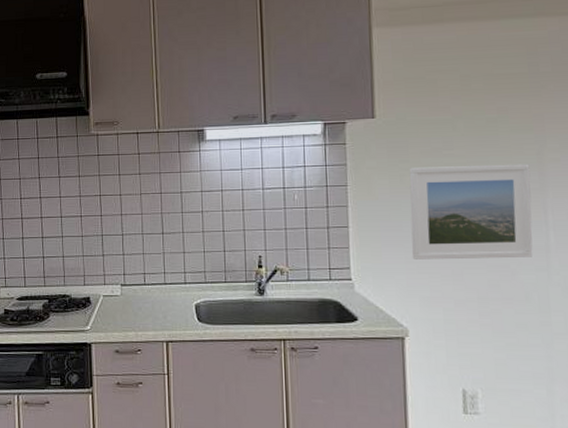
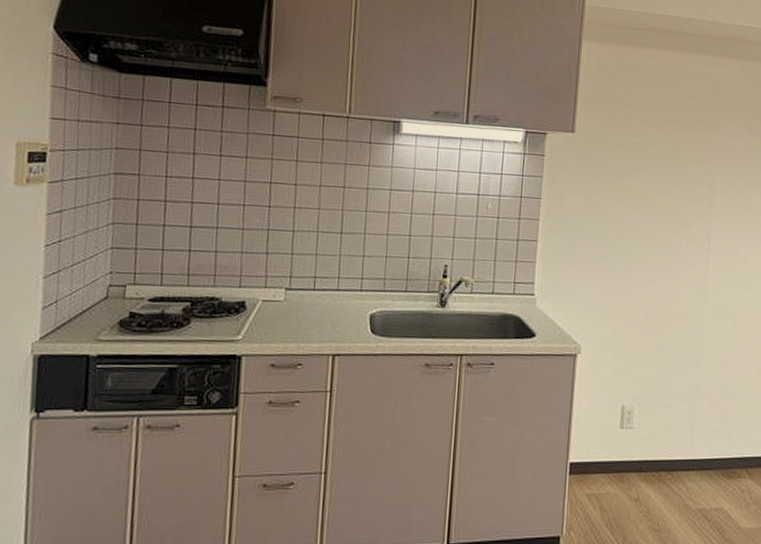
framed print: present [409,164,533,260] -> none [592,186,702,282]

